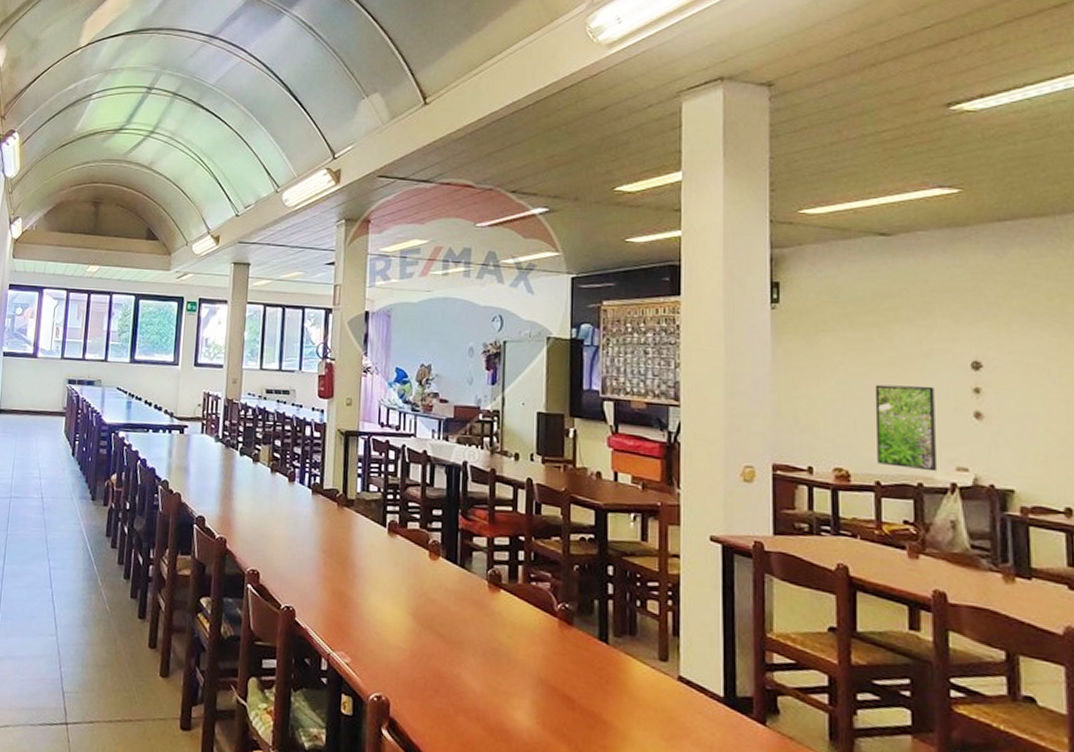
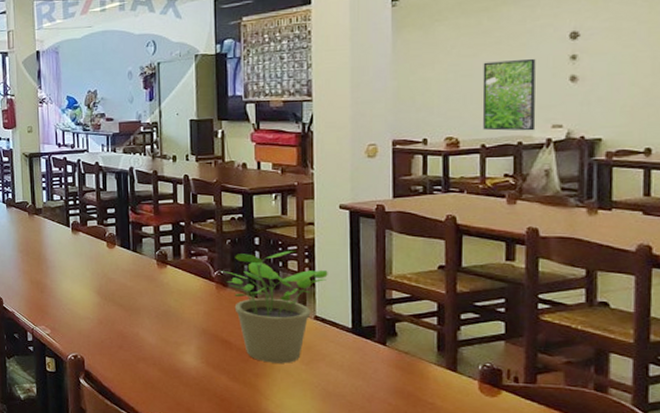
potted plant: none [566,584,695,736] -> present [221,251,328,364]

